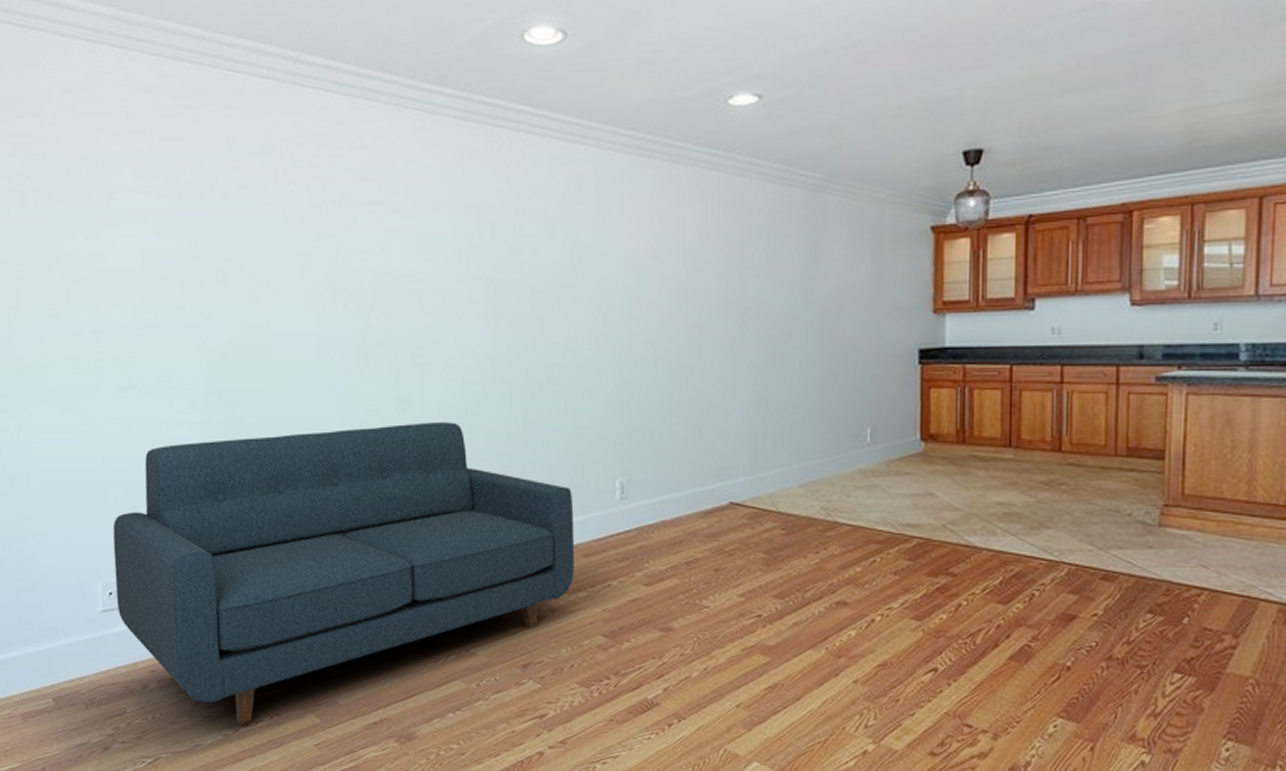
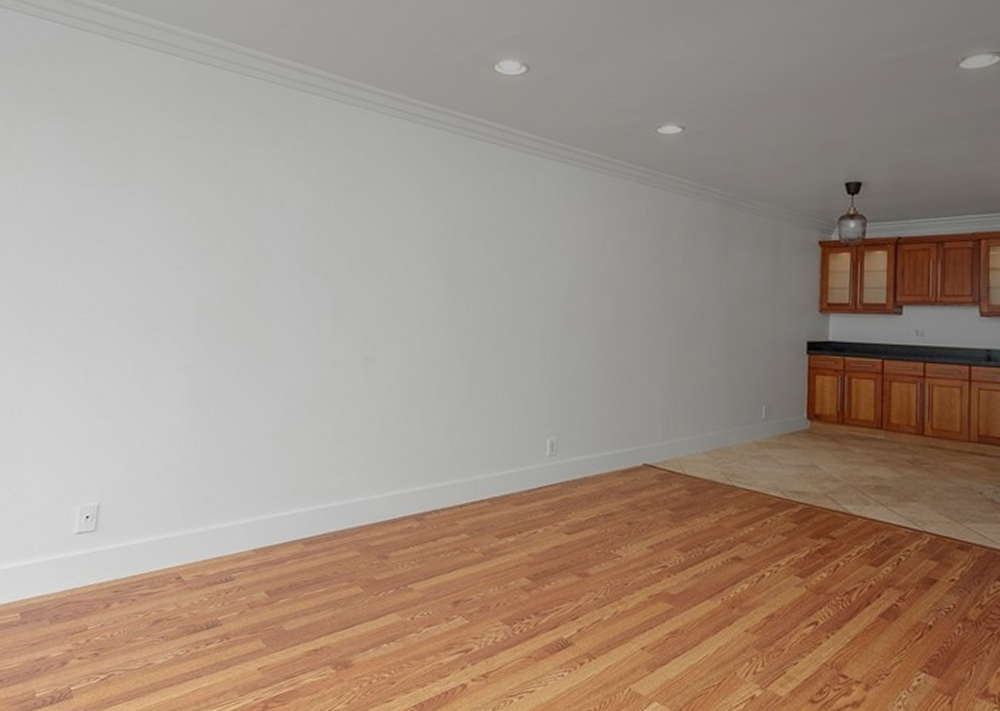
sofa: present [113,422,575,725] -> none [92,379,509,646]

